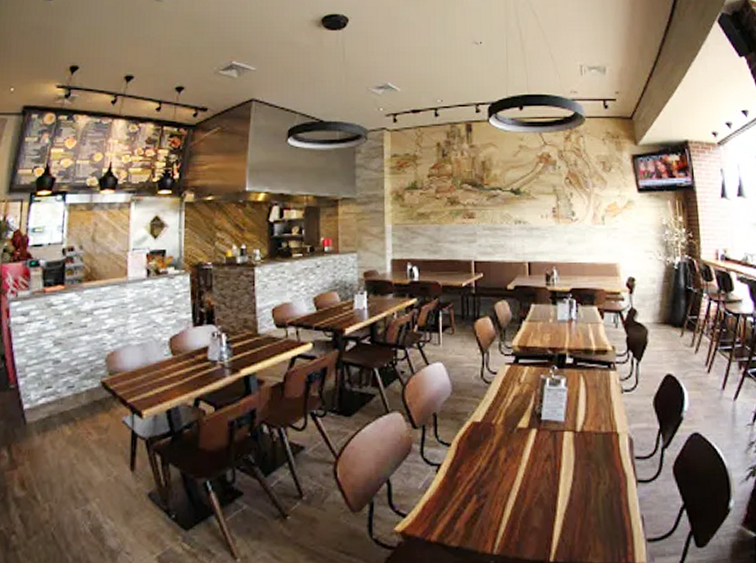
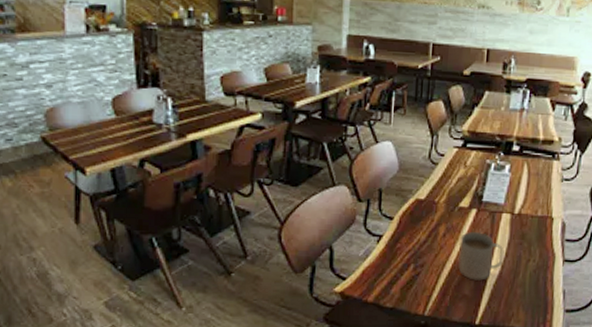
mug: none [522,453,572,510] -> present [457,231,504,281]

